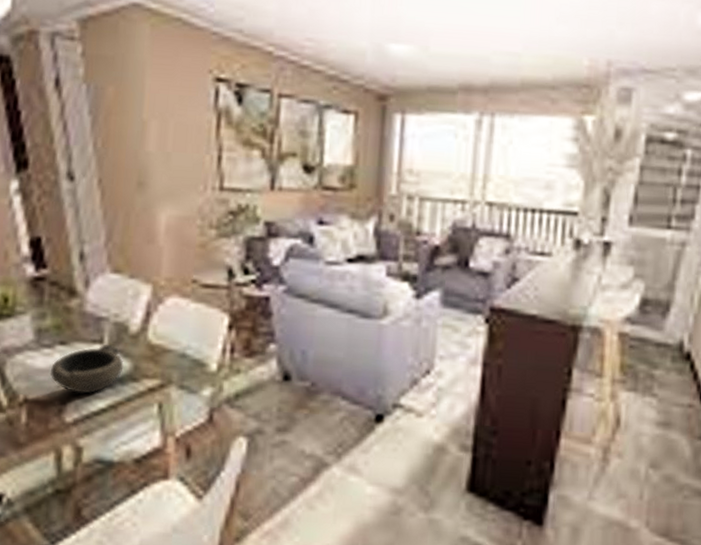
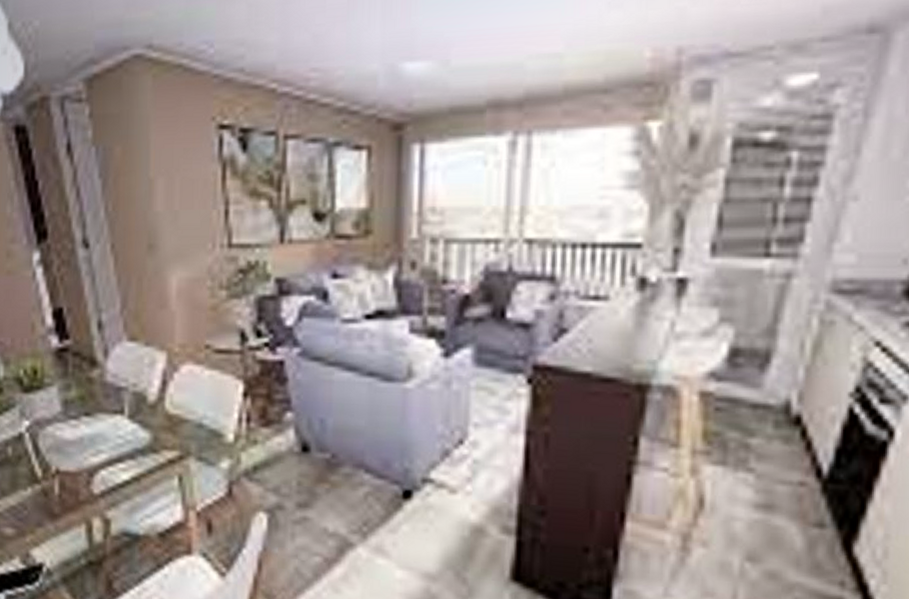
bowl: present [50,344,124,394] -> none [77,414,144,465]

